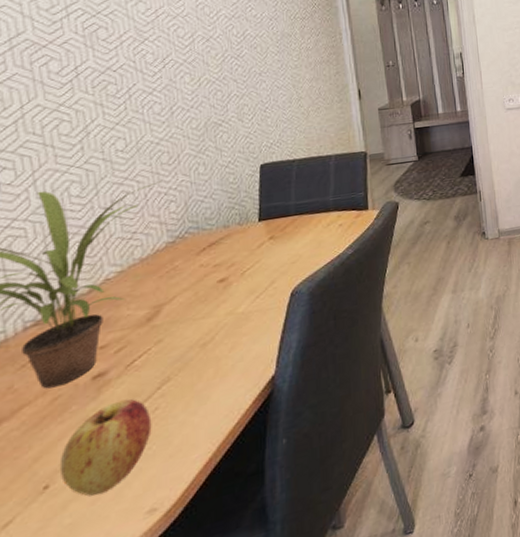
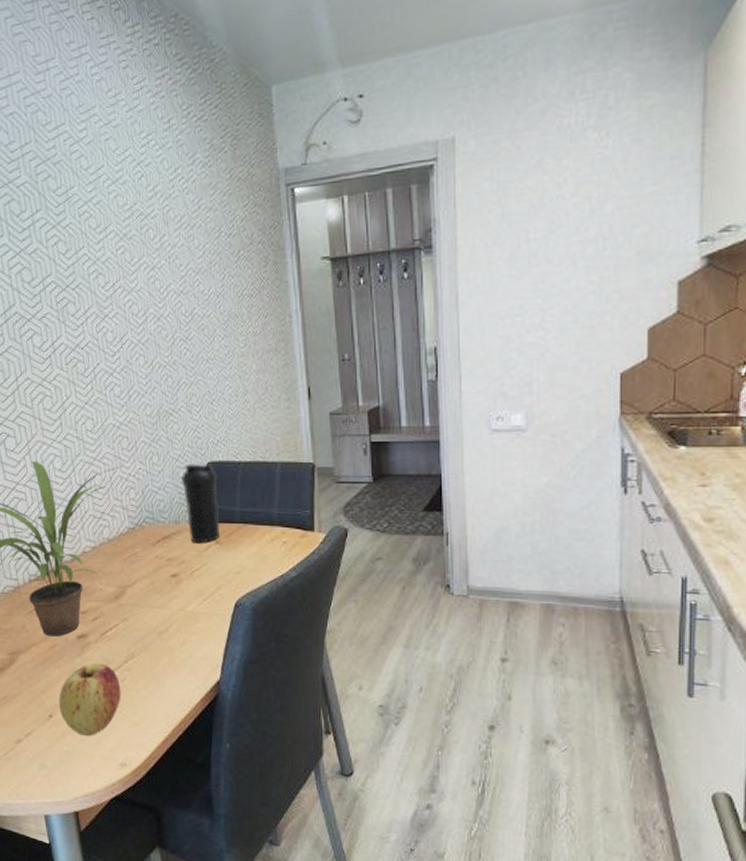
water bottle: none [232,164,273,243] -> present [182,462,219,543]

